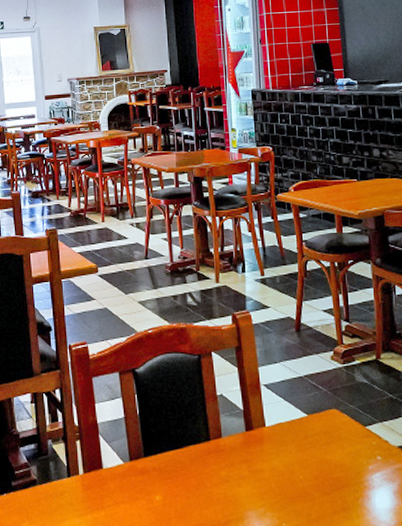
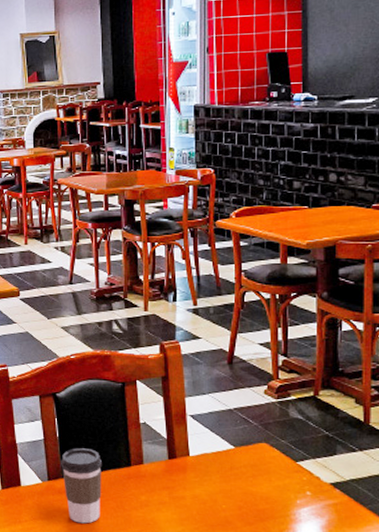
coffee cup: none [142,425,183,505] -> present [61,448,103,524]

